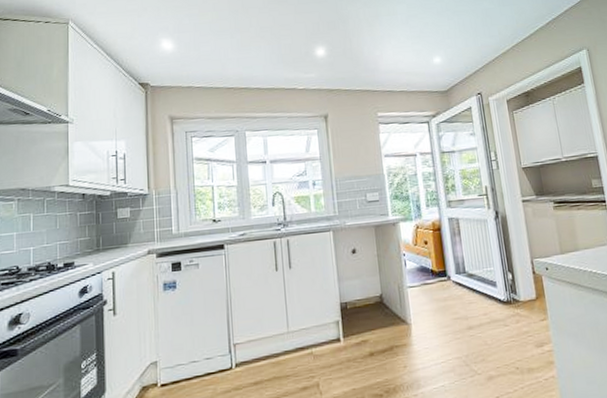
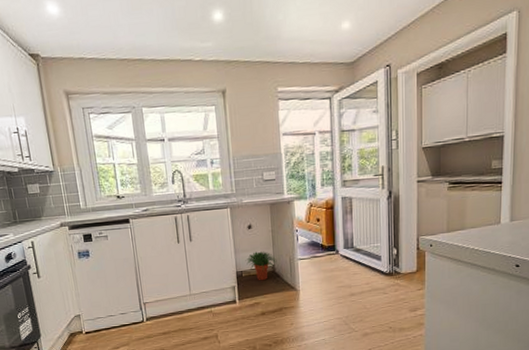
potted plant: none [350,278,385,314] -> present [245,251,277,281]

